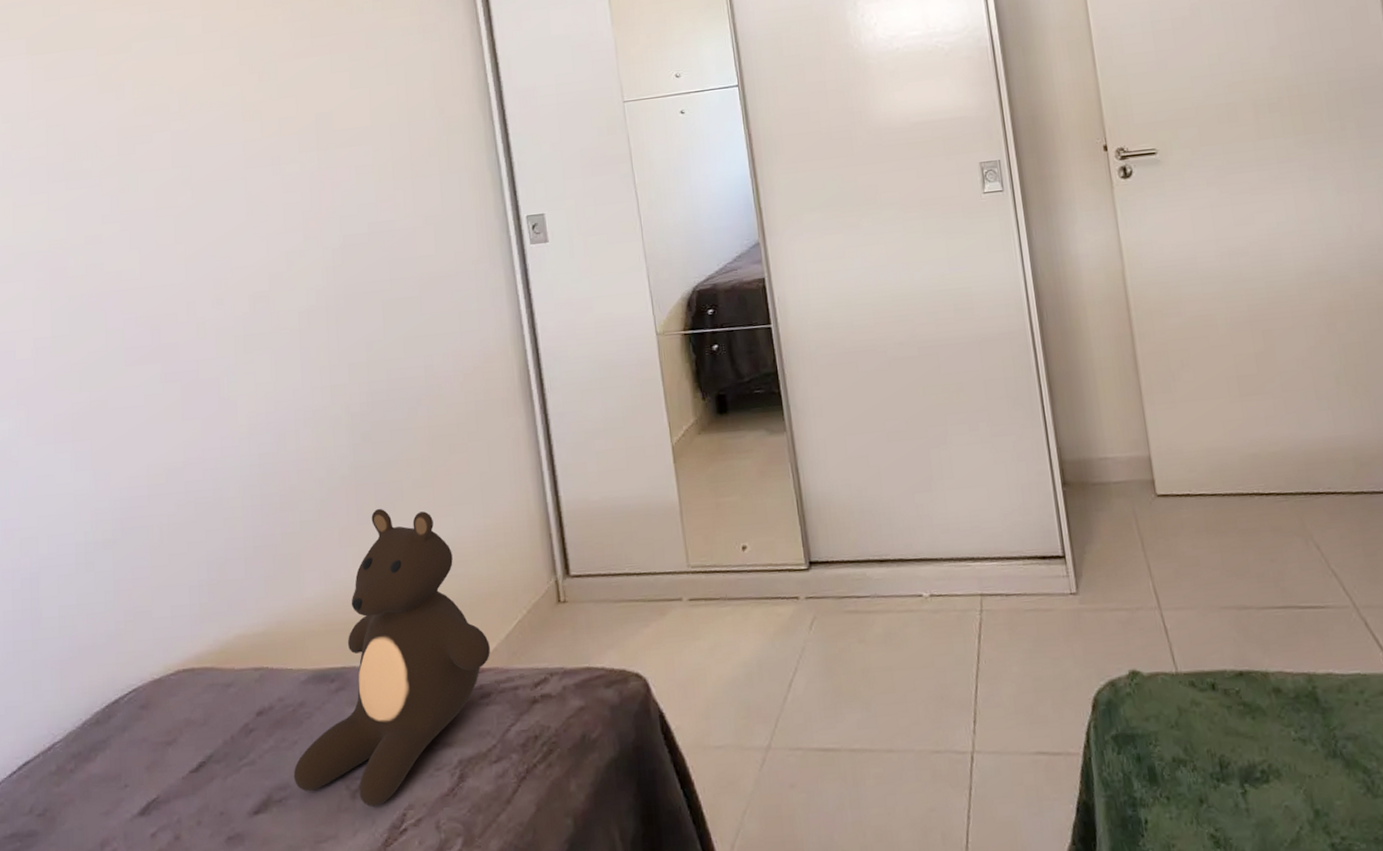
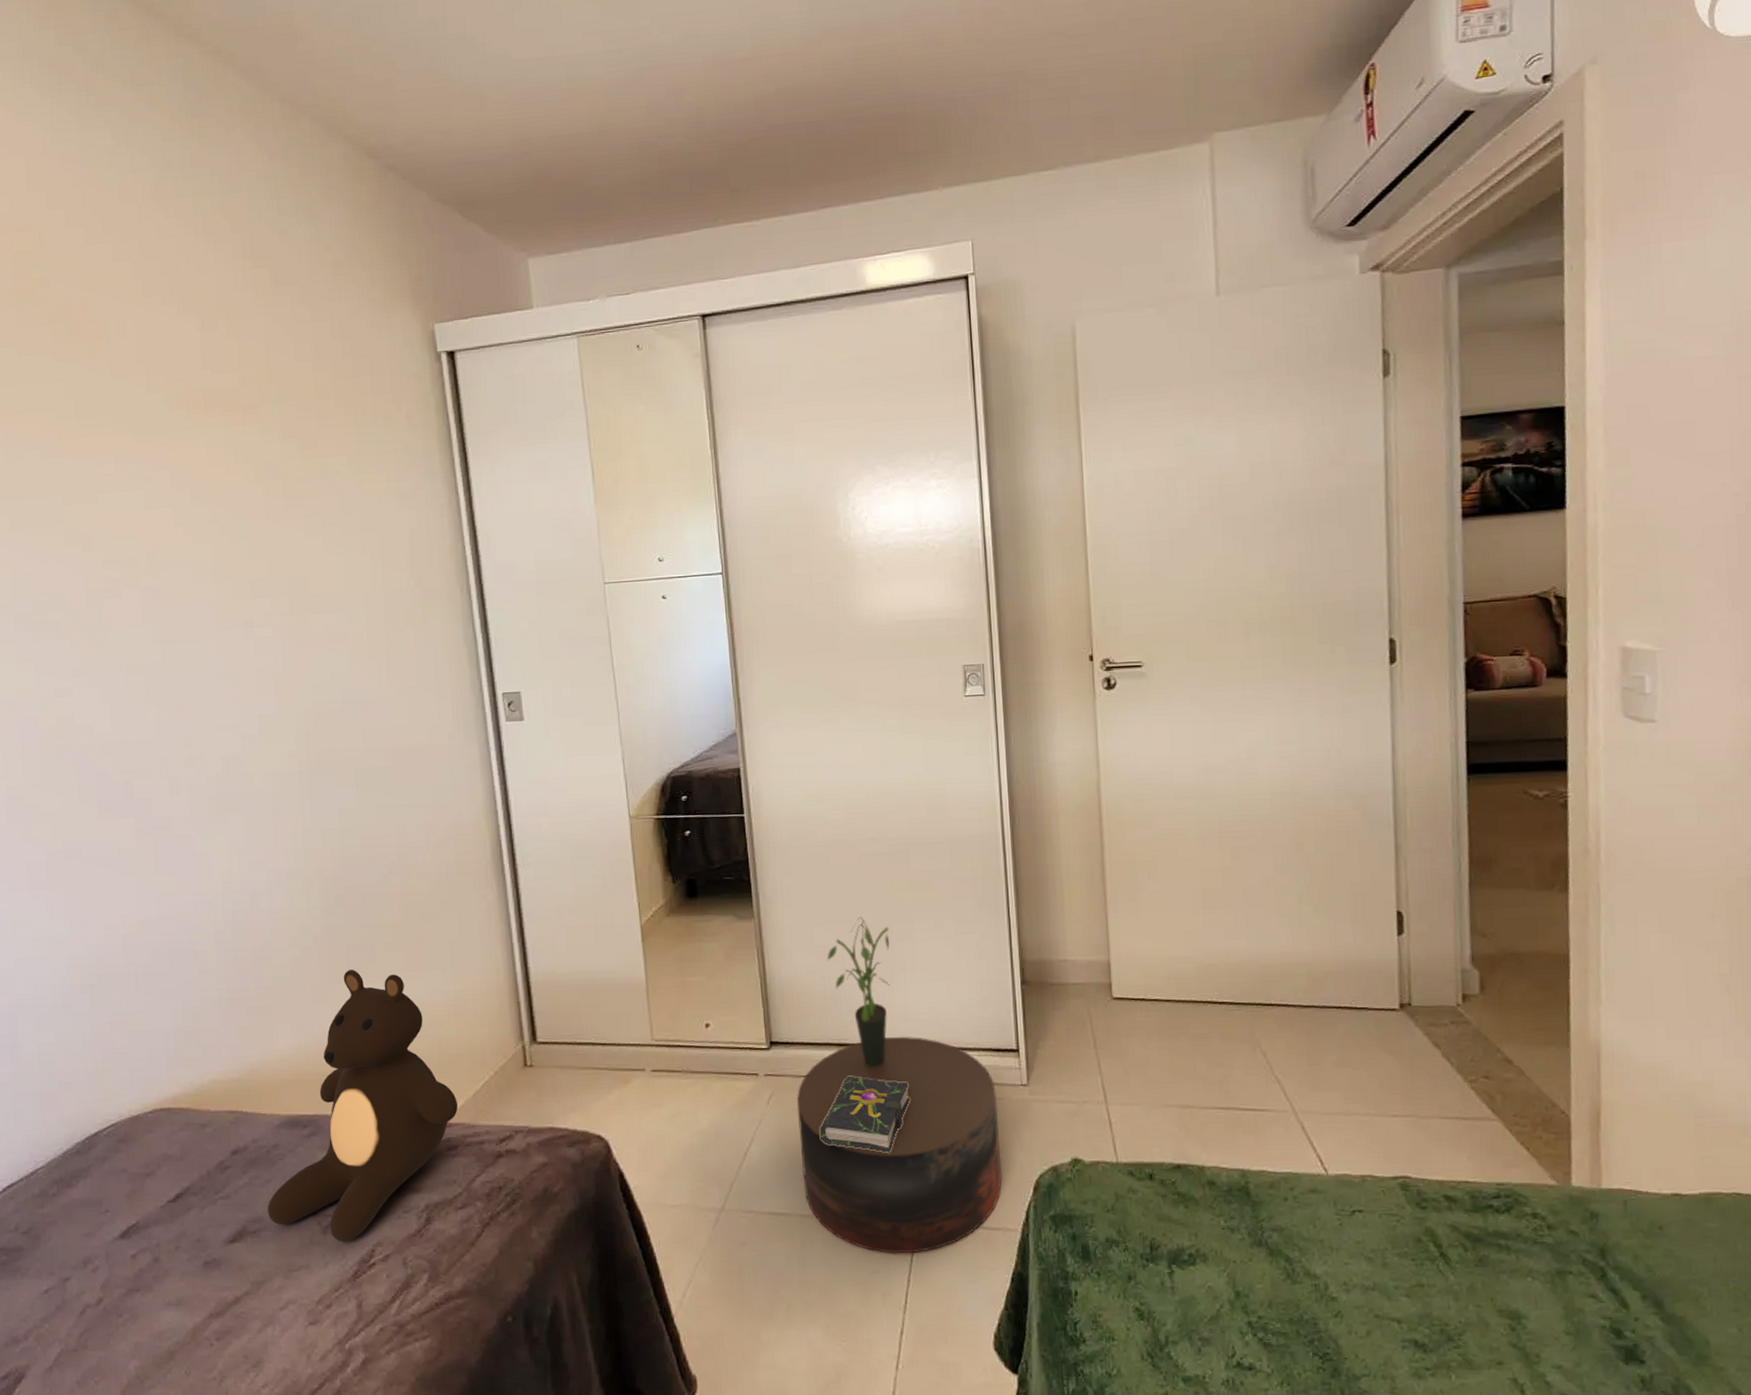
stool: none [840,548,1059,787] -> present [797,1037,1002,1254]
potted plant: none [862,424,929,583] -> present [827,917,890,1067]
book: none [865,594,957,676] -> present [819,1077,910,1153]

